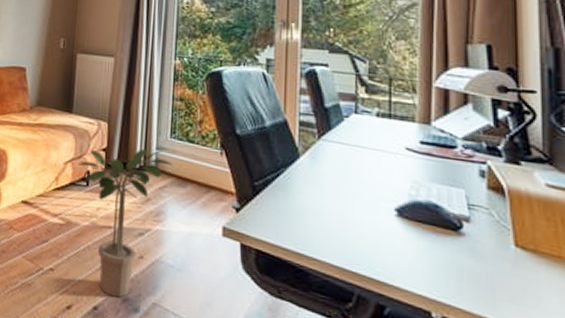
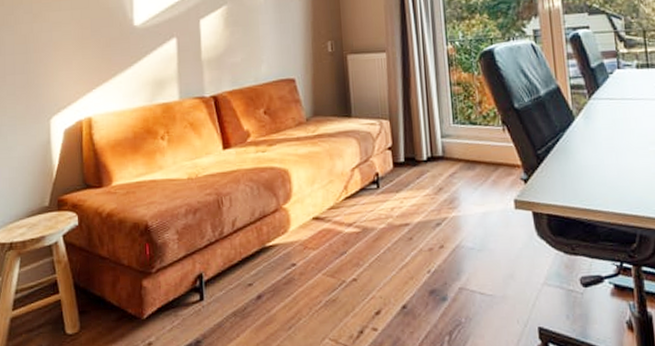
potted plant: present [77,149,173,298] -> none [365,137,459,292]

